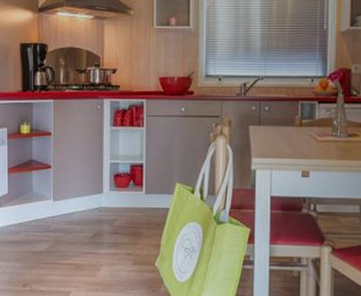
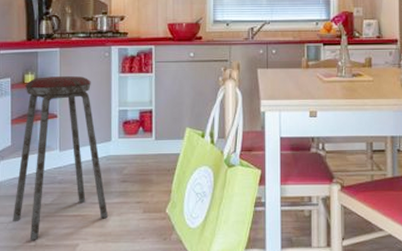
music stool: none [10,127,99,285] -> present [13,75,108,240]

